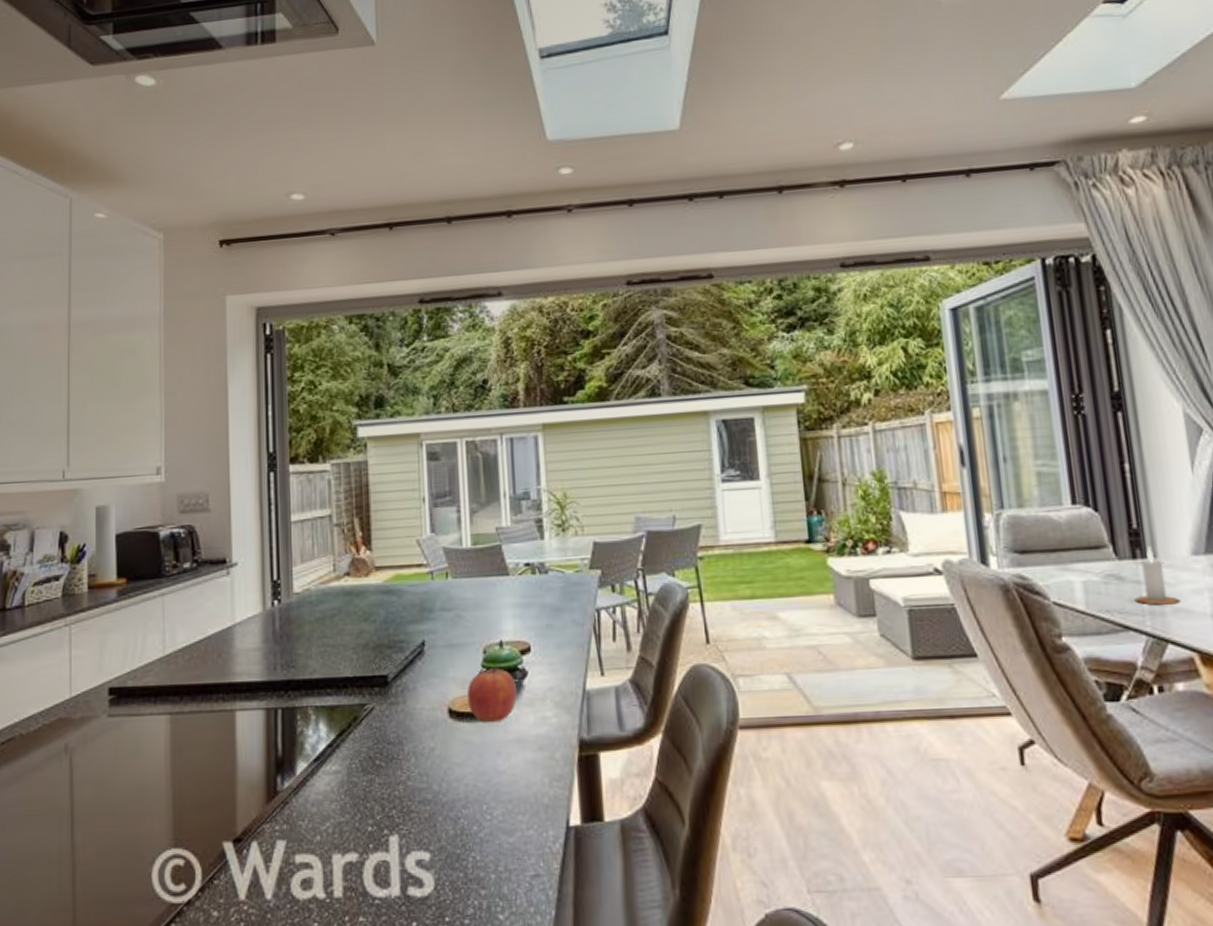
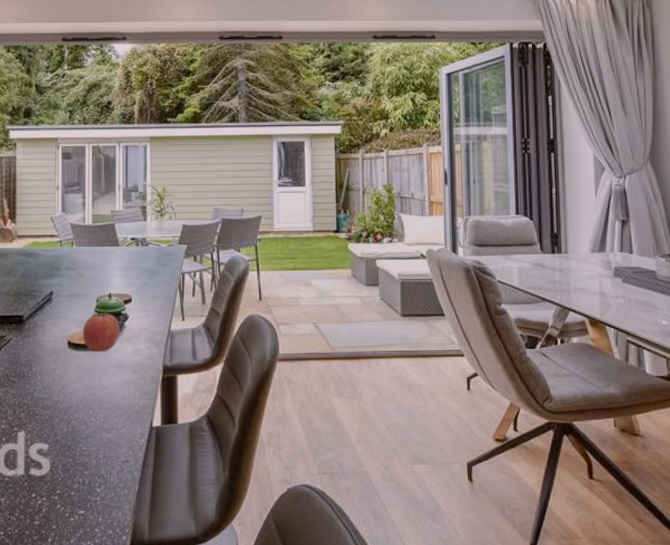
candle: present [1134,547,1180,606] -> none [551,246,580,286]

